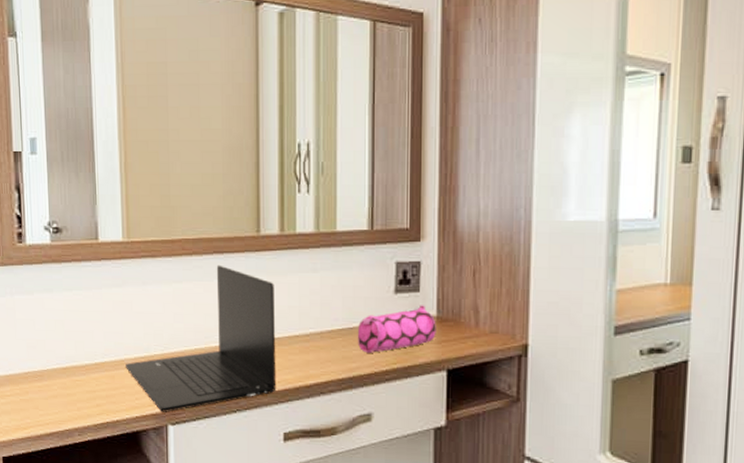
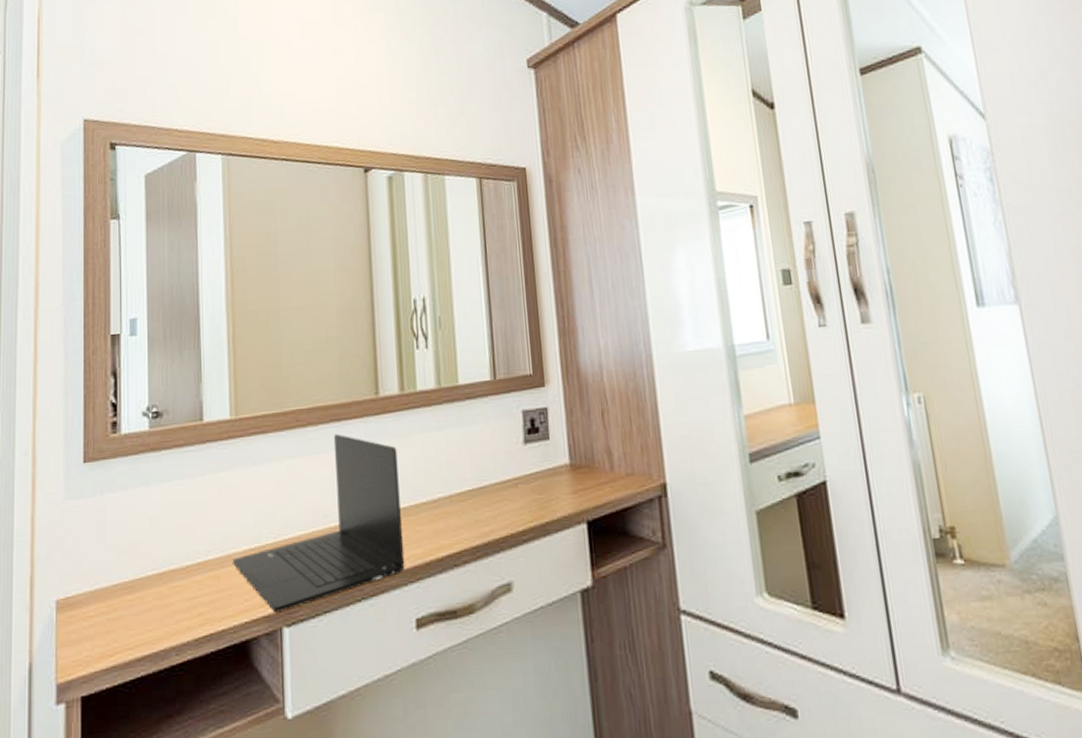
pencil case: present [357,305,436,354] -> none [488,453,571,514]

